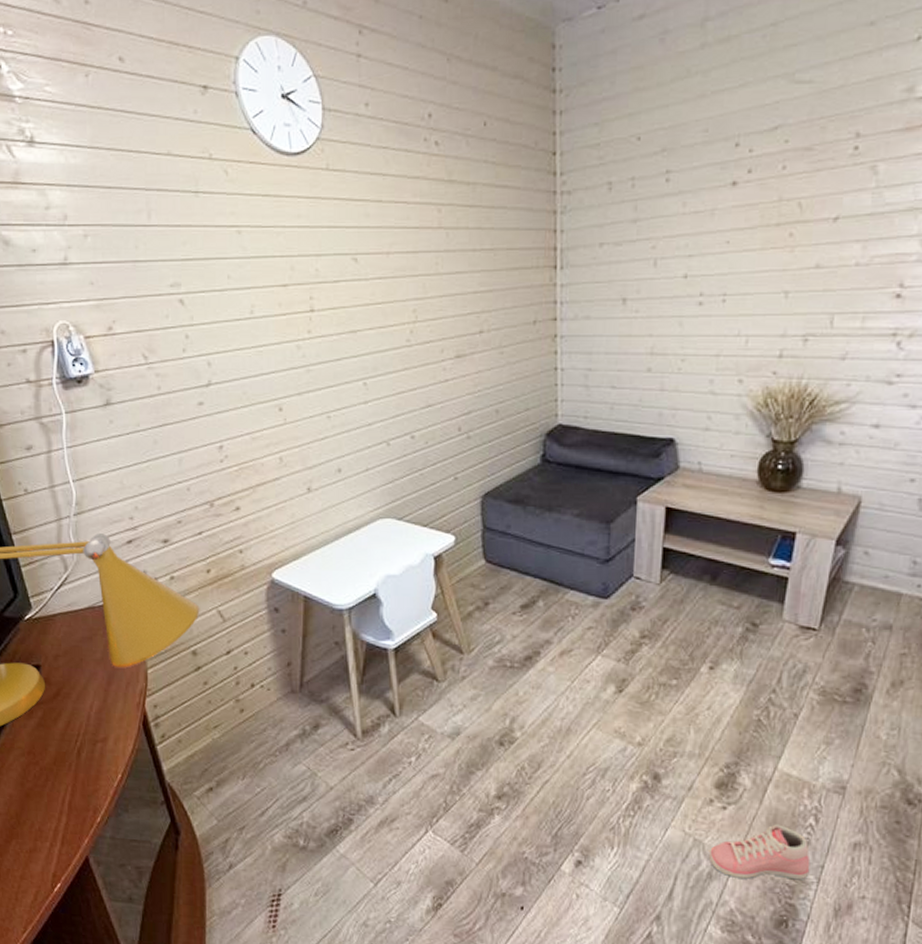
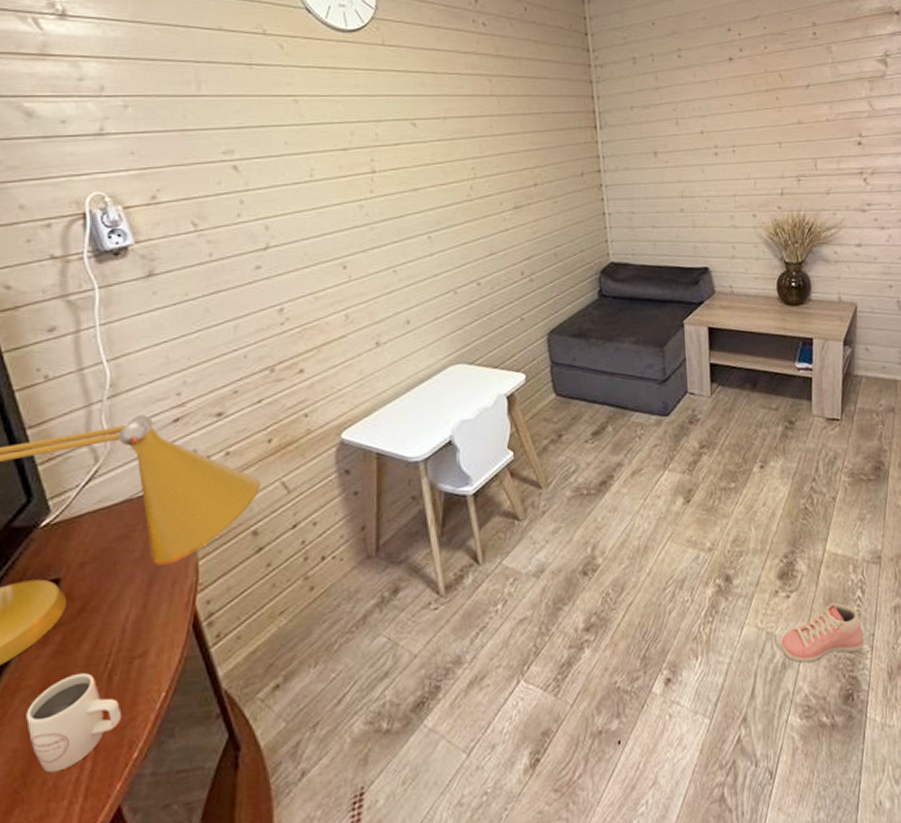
mug: none [18,745,88,819] -> present [26,672,122,773]

